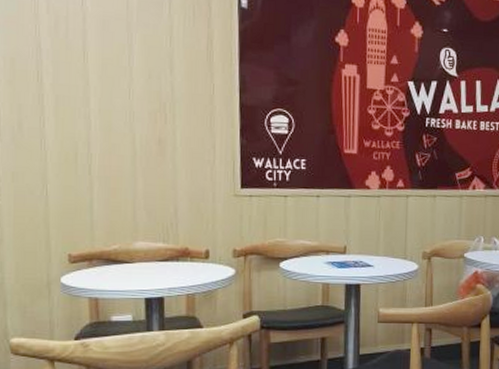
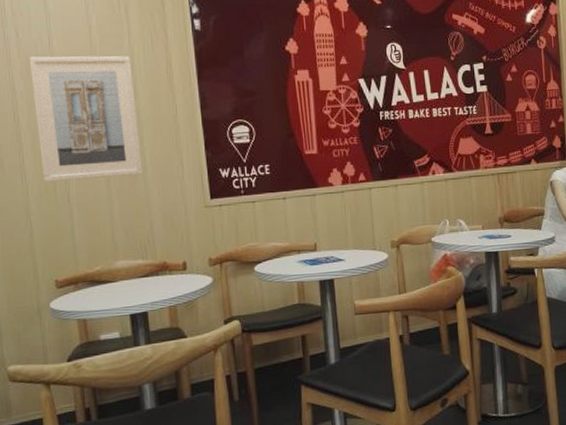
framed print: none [58,14,173,155] -> present [29,56,144,182]

